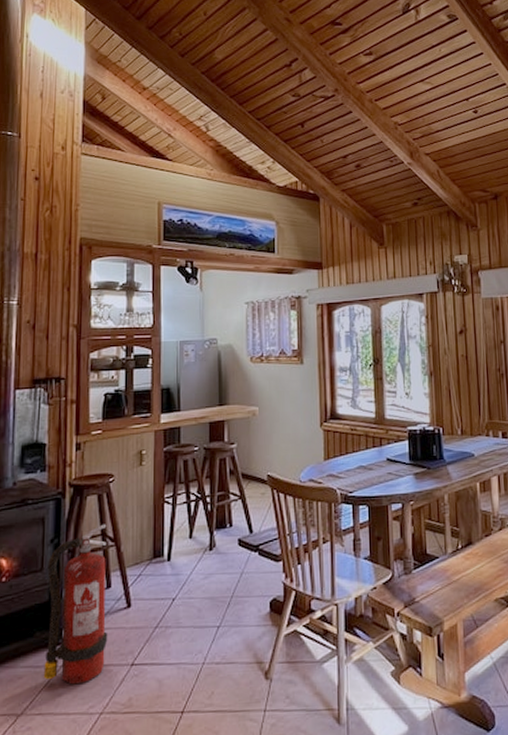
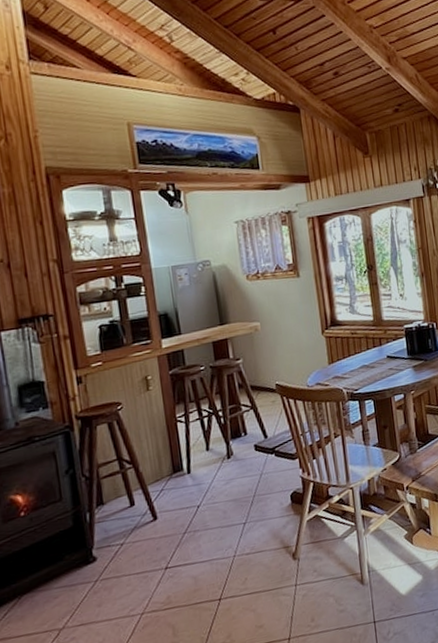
fire extinguisher: present [43,524,108,685] -> none [66,449,139,595]

